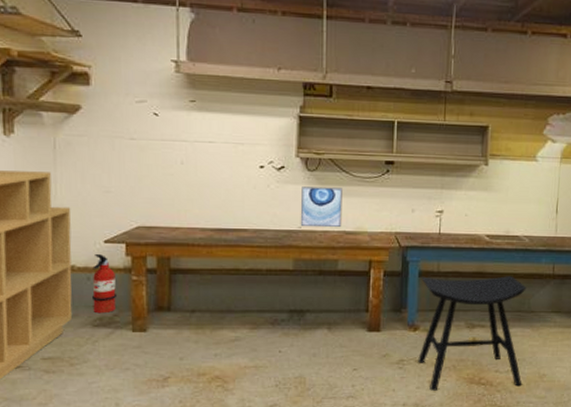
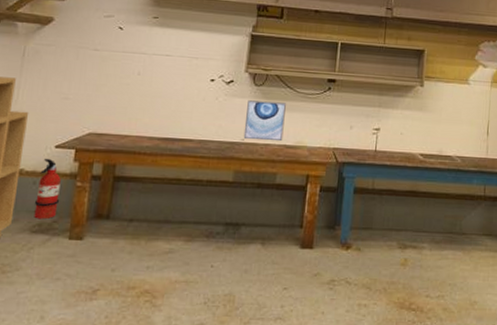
stool: present [418,276,527,391] -> none [349,193,458,315]

